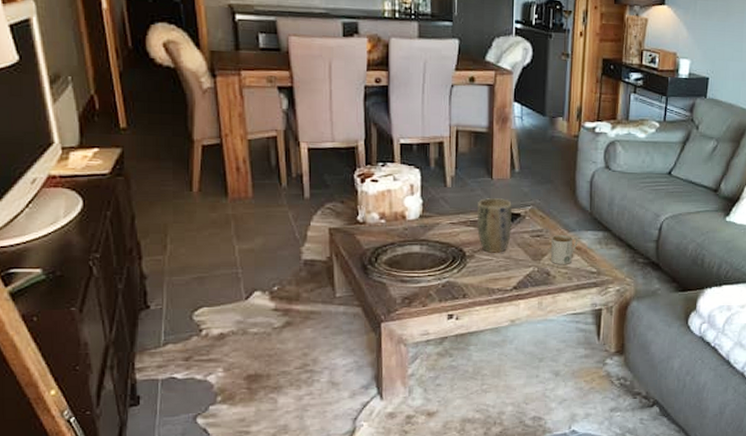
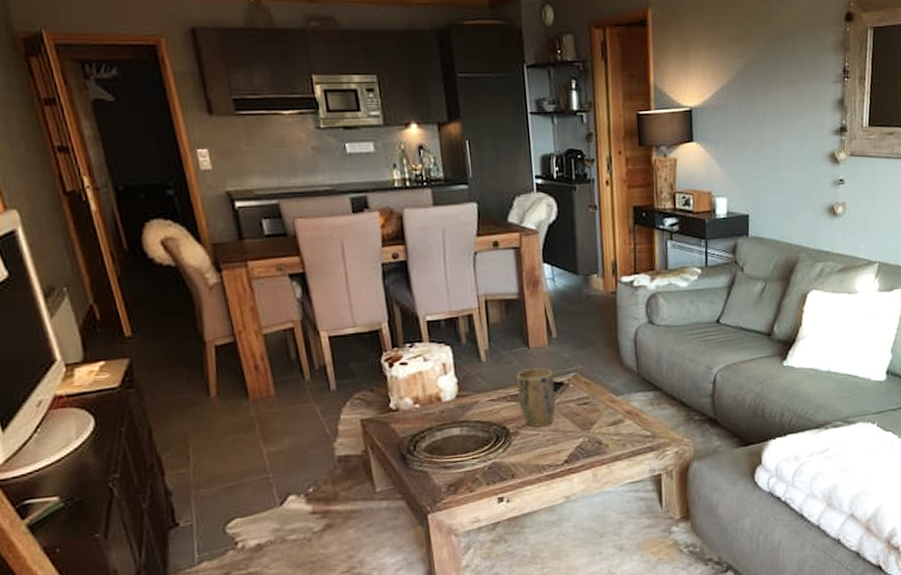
mug: present [551,234,578,264] -> none [599,399,628,432]

